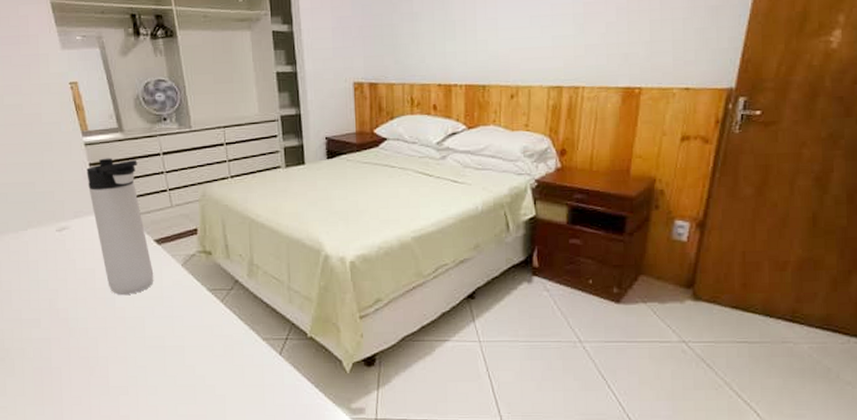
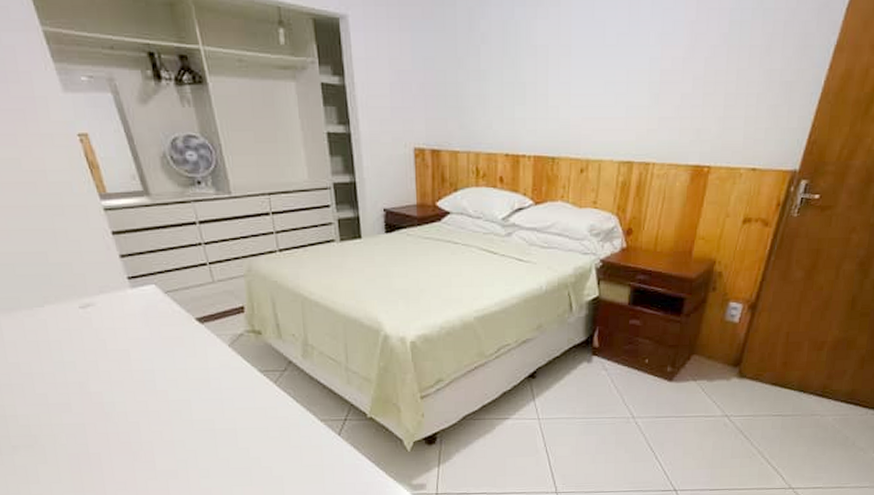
thermos bottle: present [86,158,154,295] -> none [109,225,199,377]

